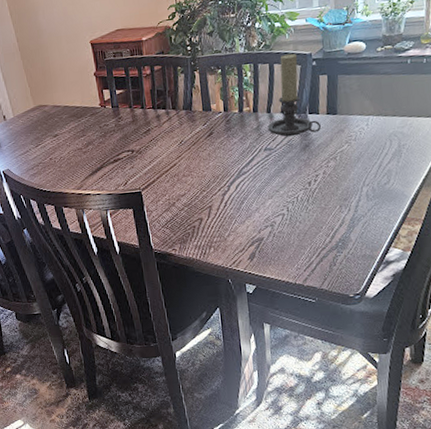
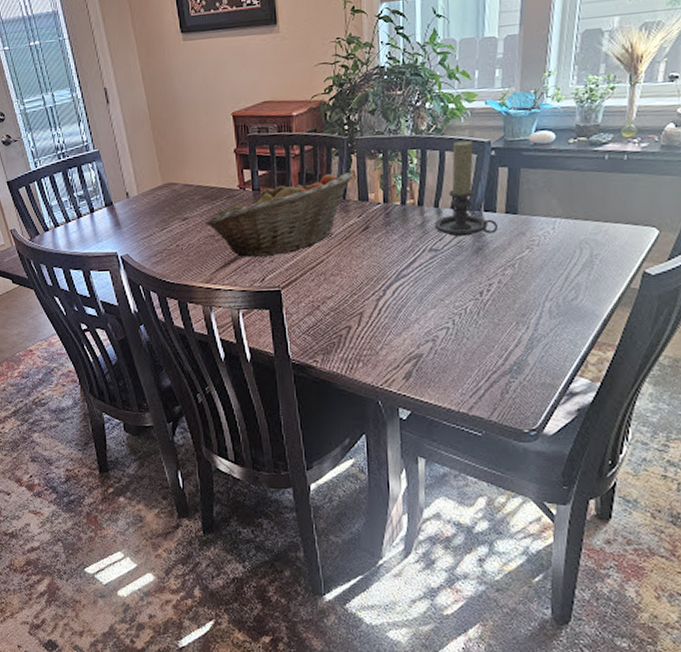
fruit basket: none [74,87,197,166] -> present [206,173,353,258]

